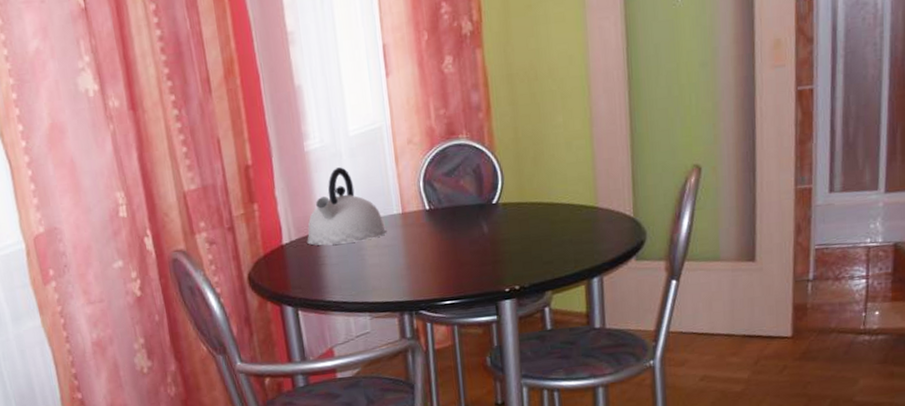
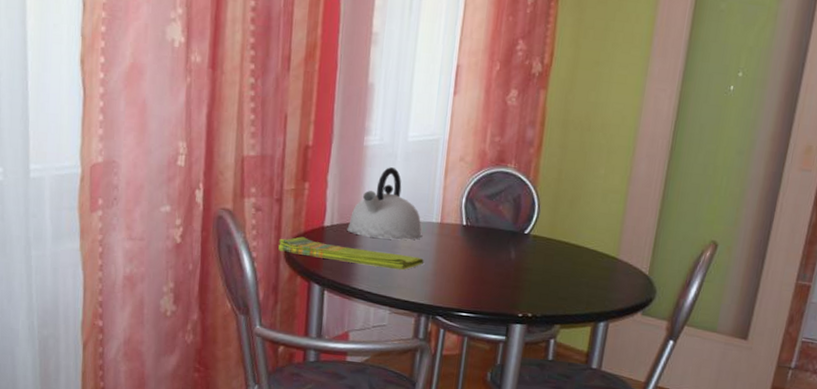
dish towel: none [240,253,394,281] -> present [278,236,424,271]

